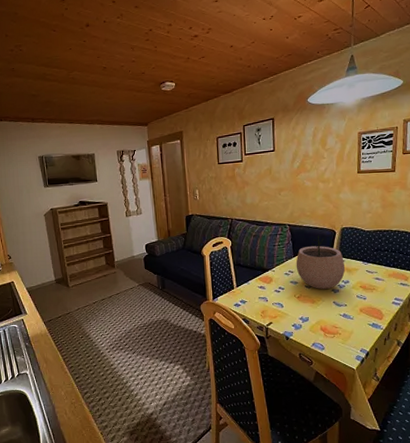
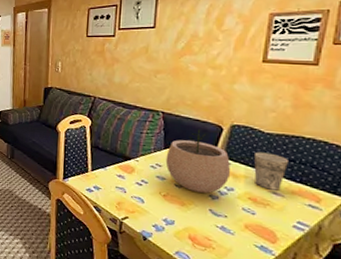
cup: none [360,247,384,277] -> present [254,152,288,191]

